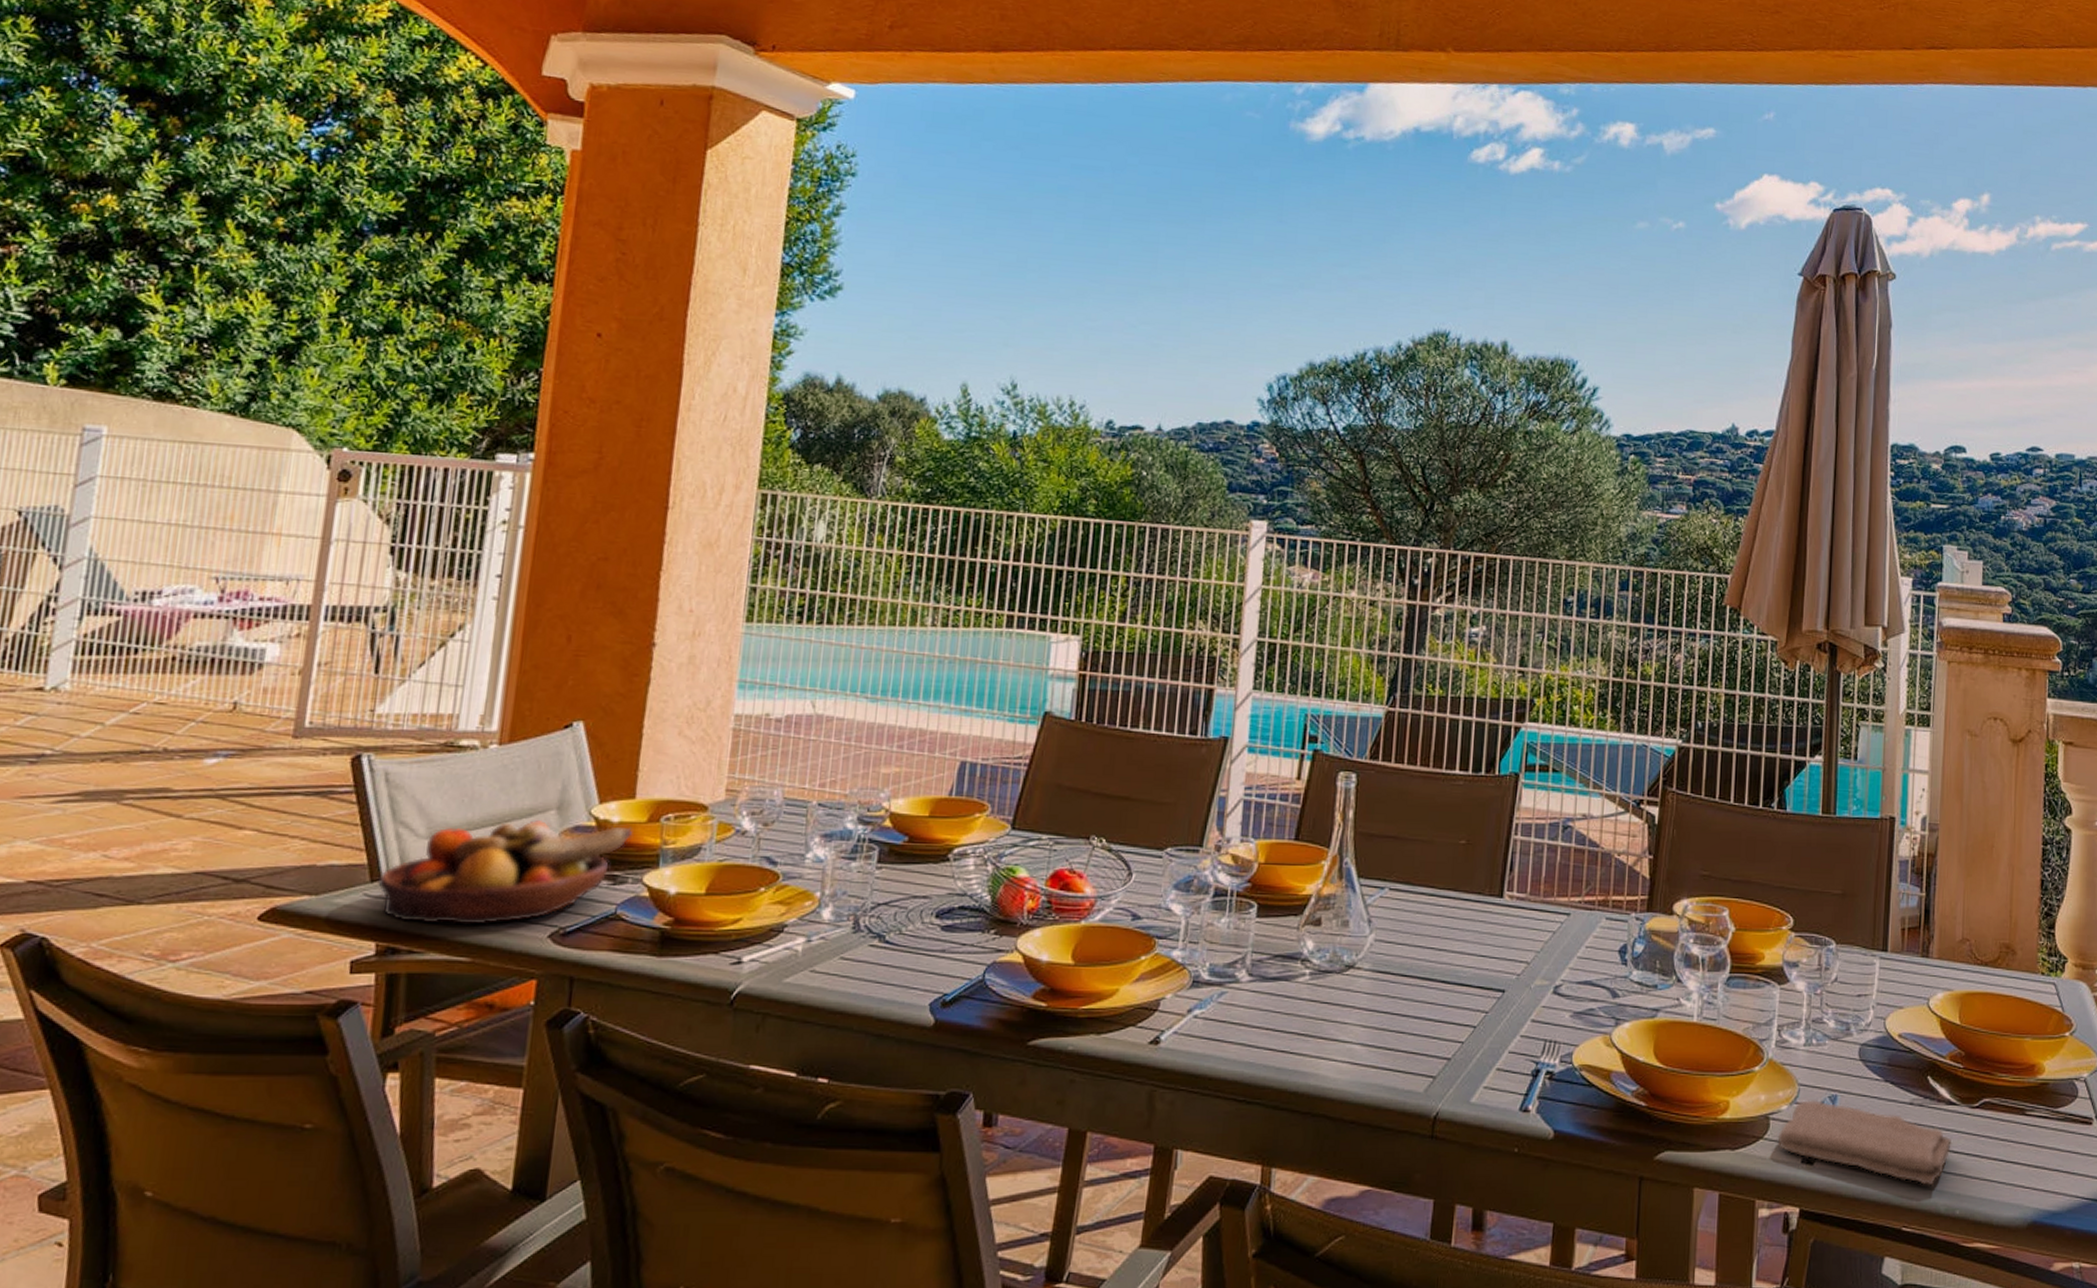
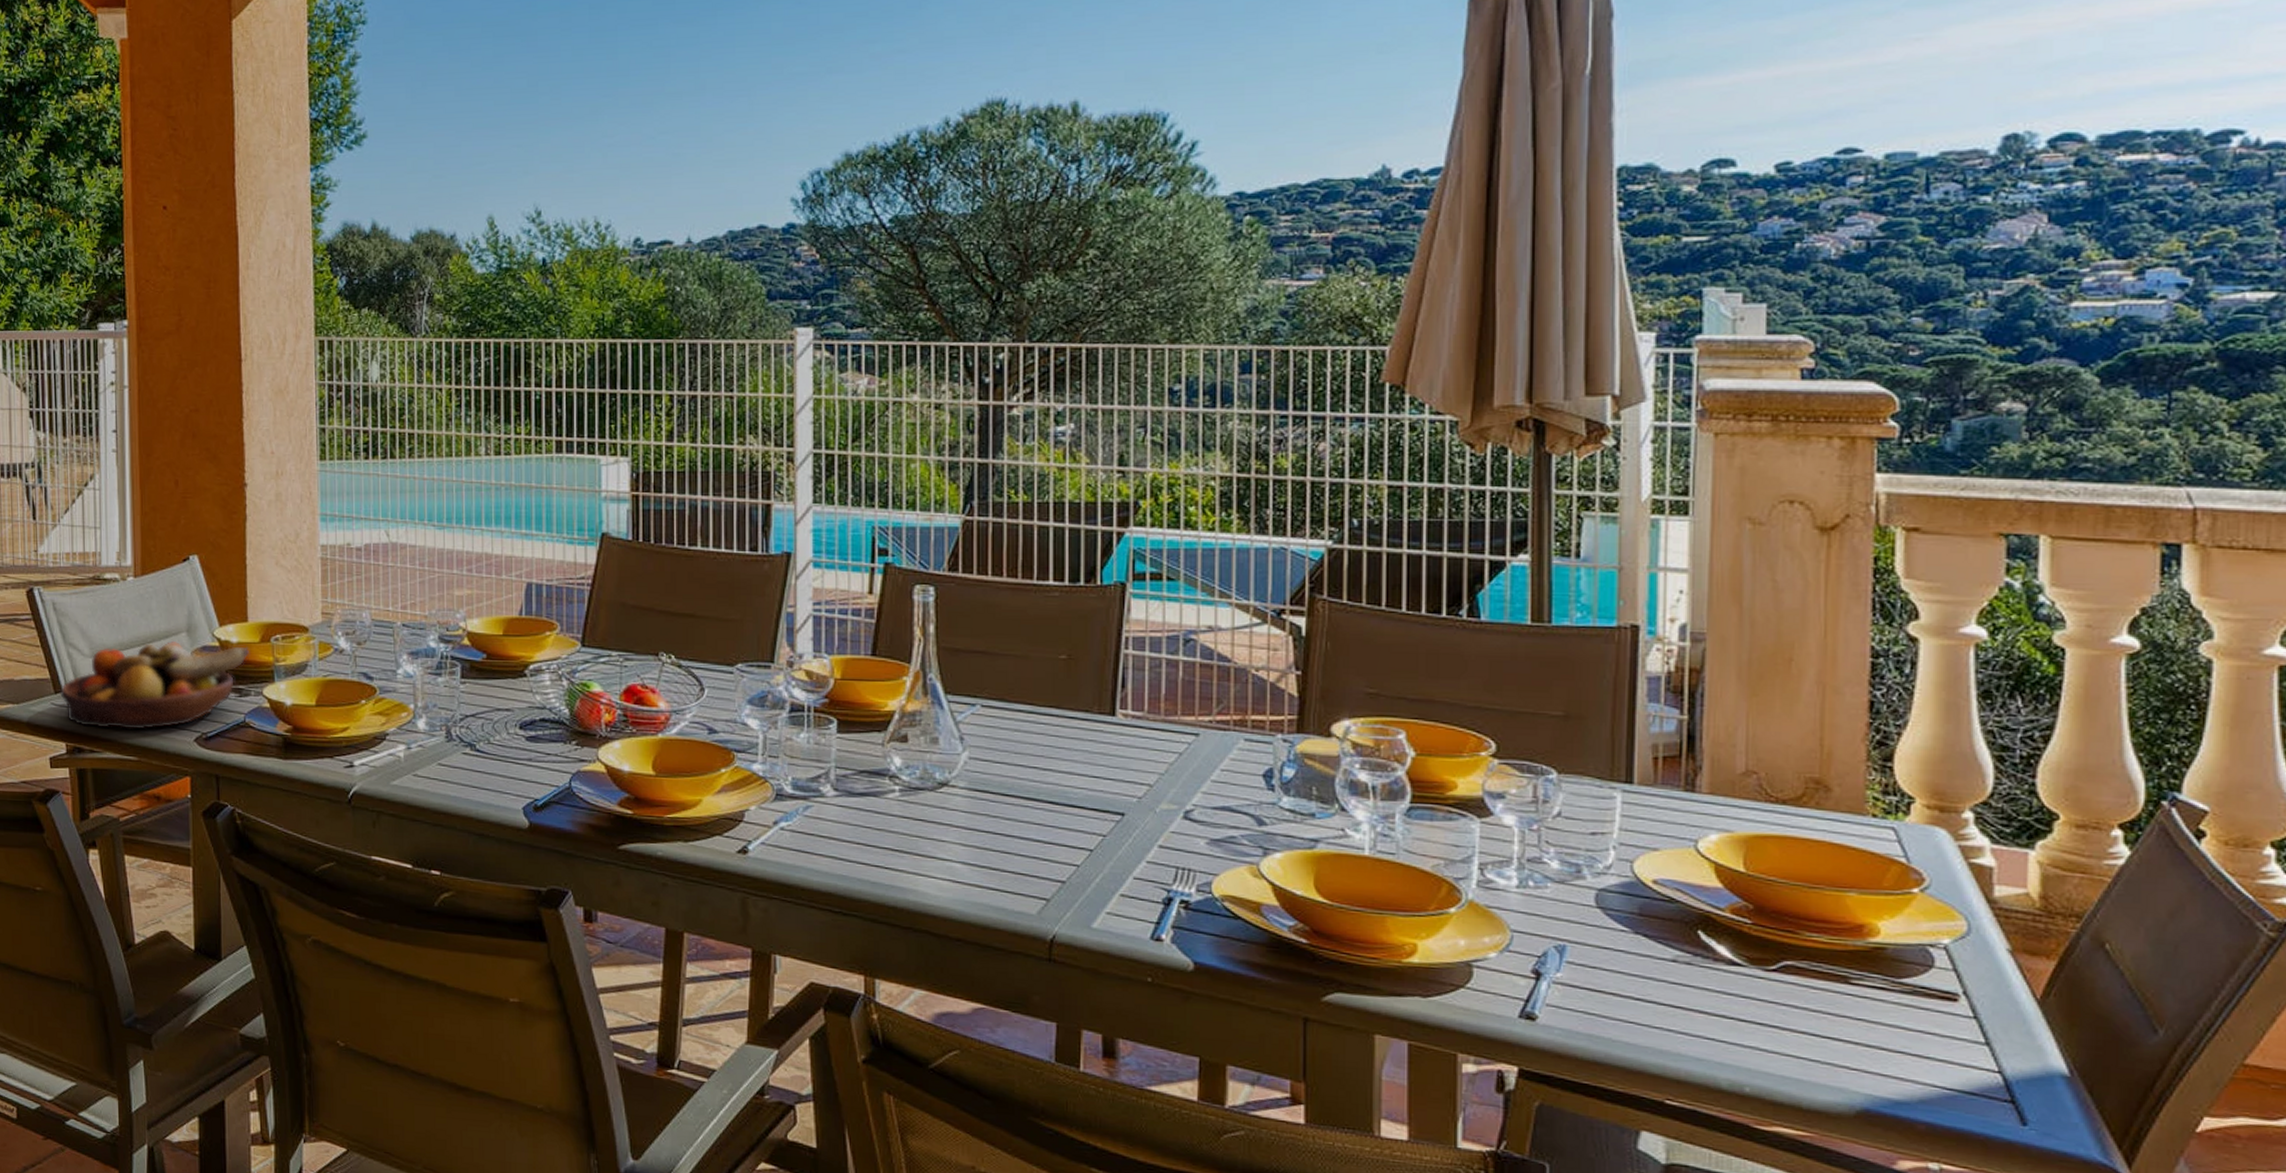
washcloth: present [1777,1100,1953,1186] -> none [1484,948,1738,1057]

